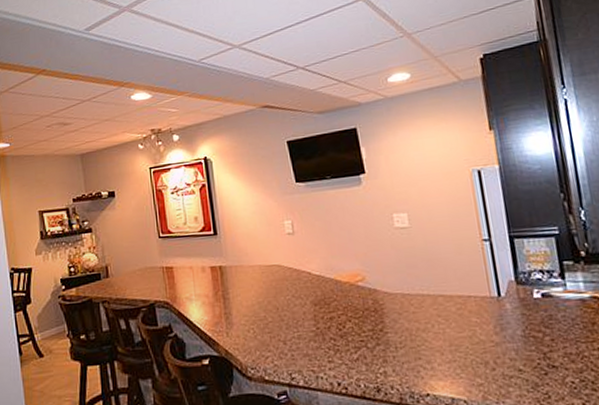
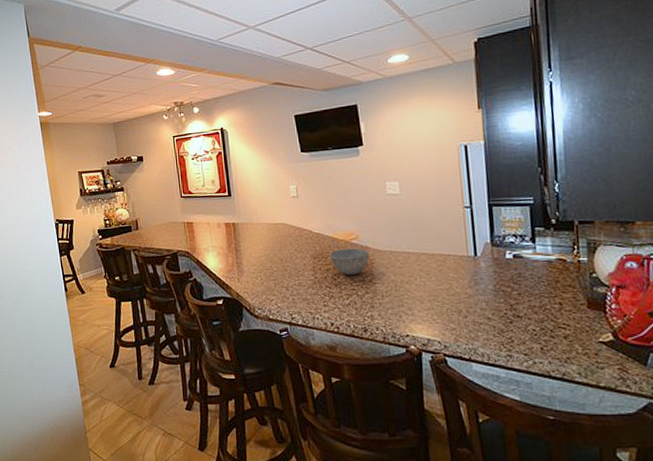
bowl: none [333,291,378,325] -> present [330,248,369,276]

